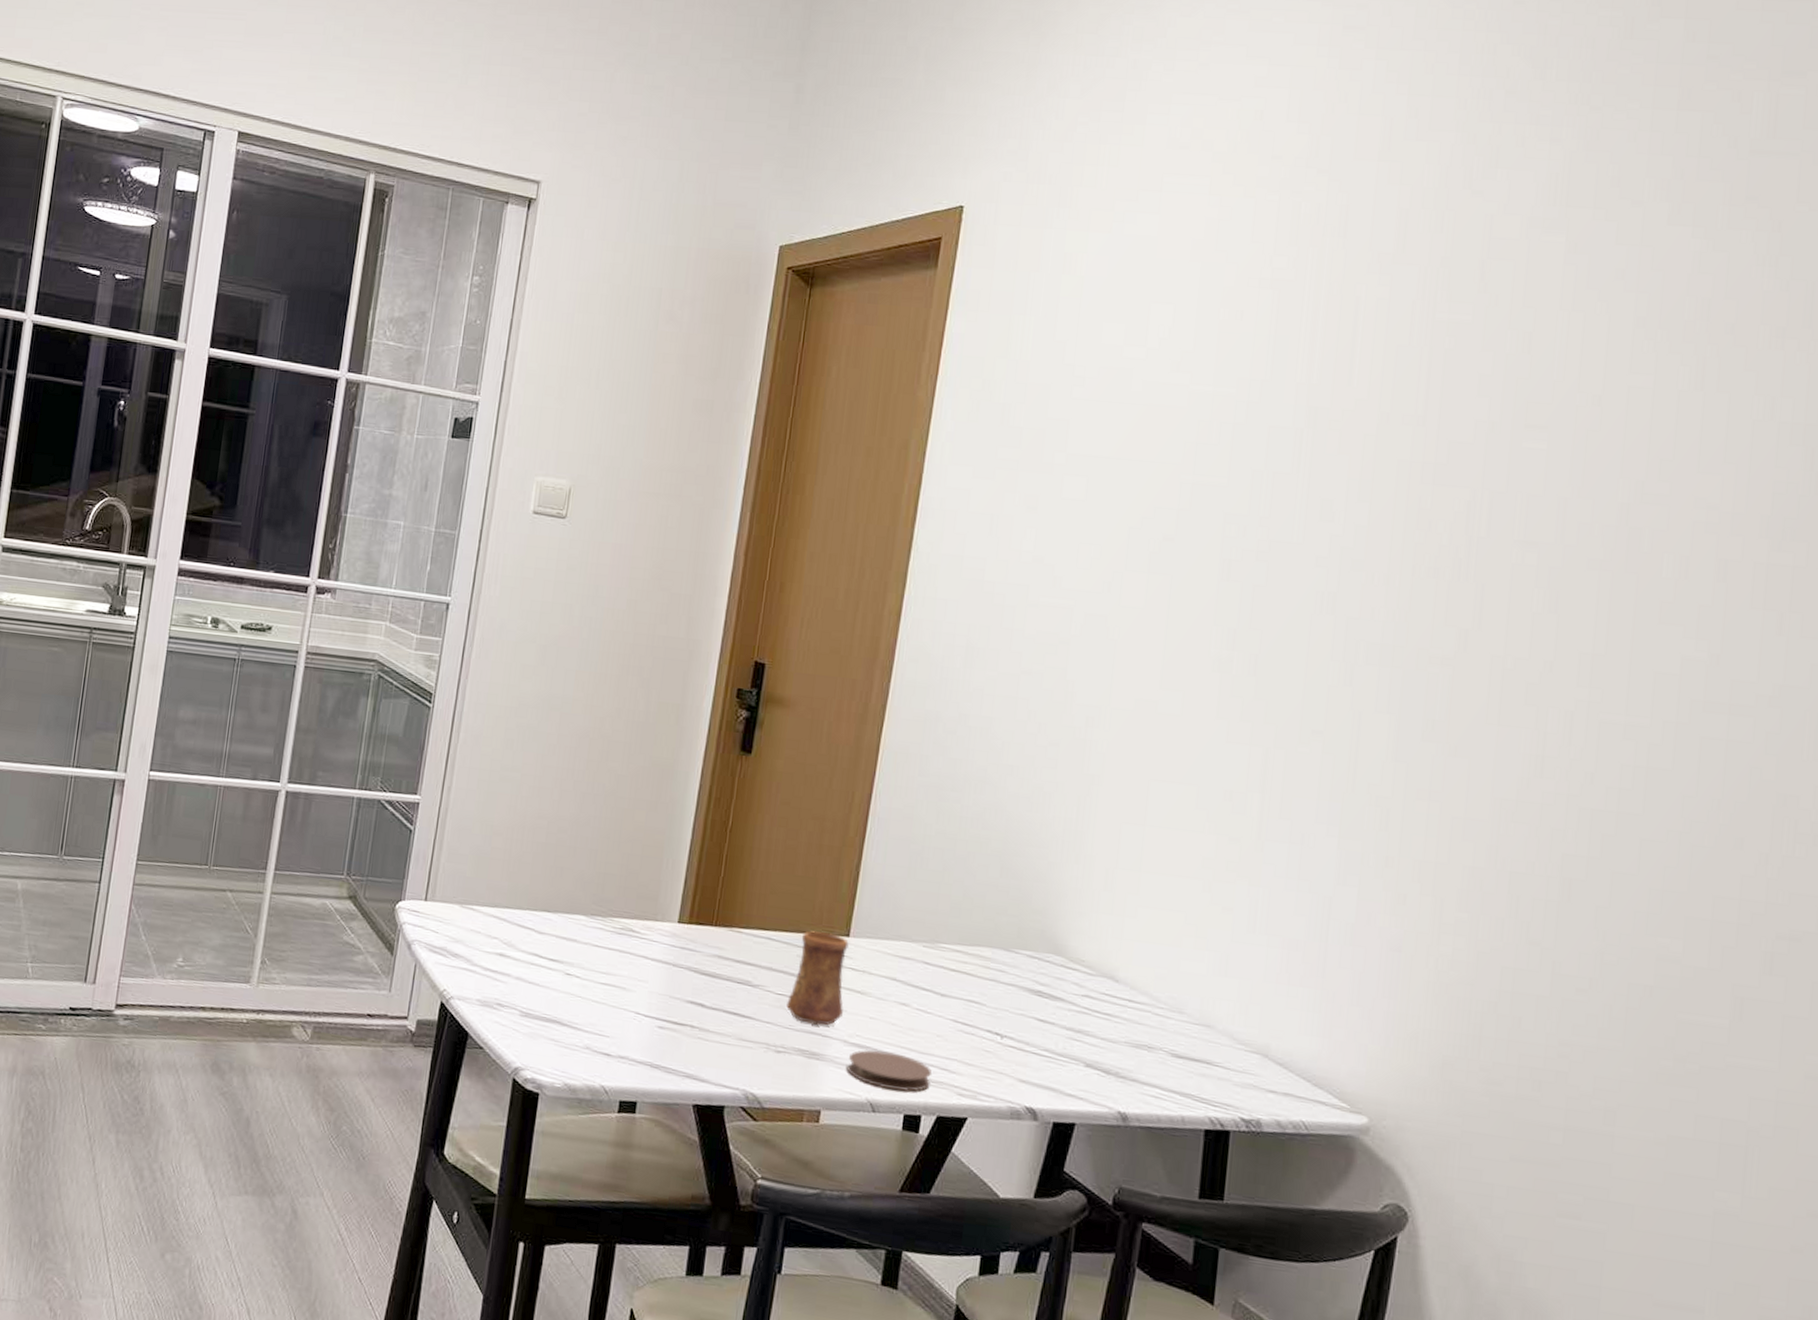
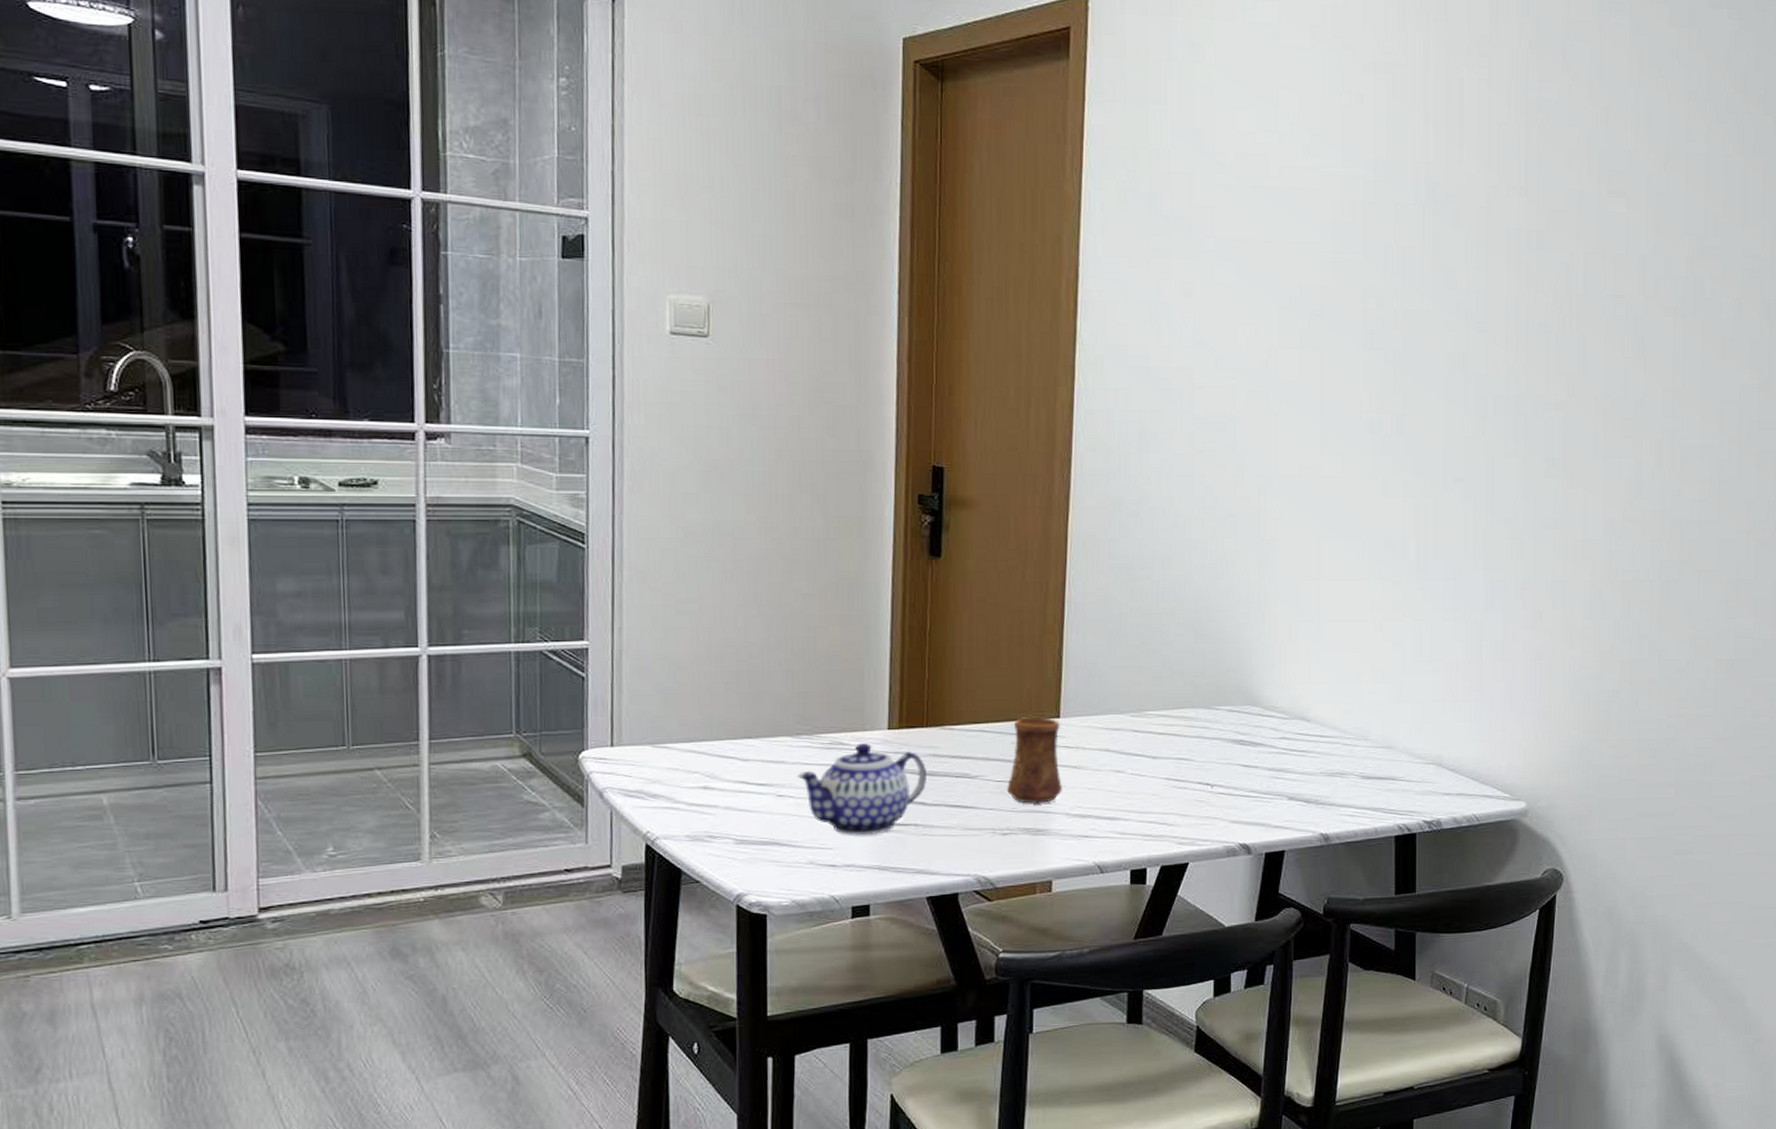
teapot: none [586,933,710,1031] -> present [796,743,926,836]
coaster: present [846,1049,932,1092] -> none [1072,817,1151,851]

